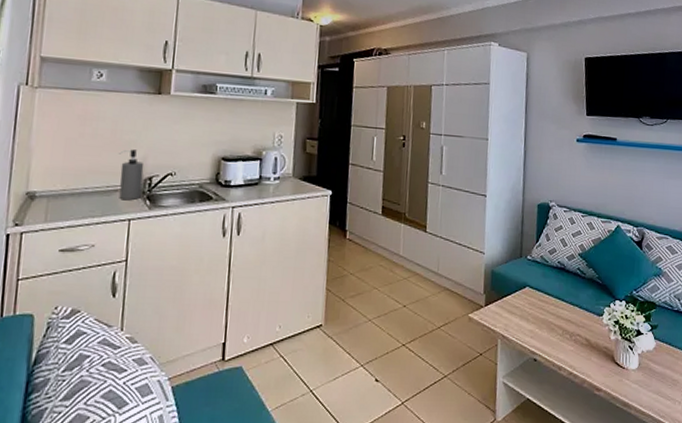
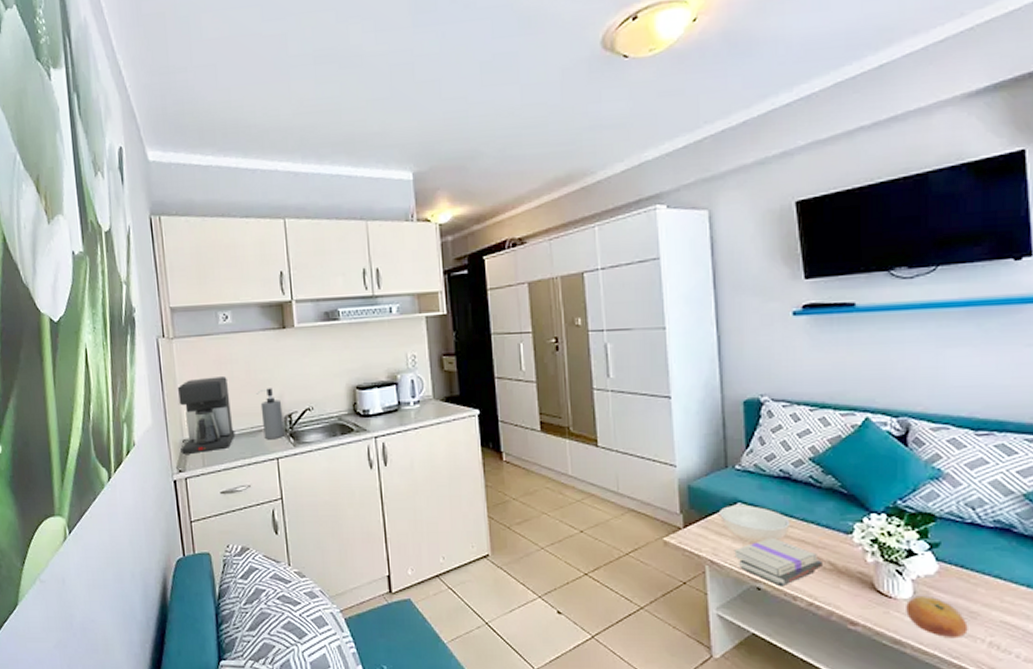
coffee maker: none [23,131,90,208] -> present [178,377,235,454]
bowl: none [513,289,562,322] -> present [720,505,791,543]
books: none [520,316,581,358] -> present [734,537,822,586]
fruit: none [633,366,671,401] -> present [906,595,968,639]

